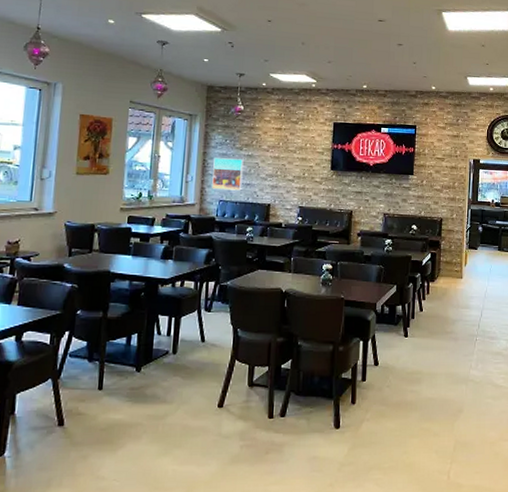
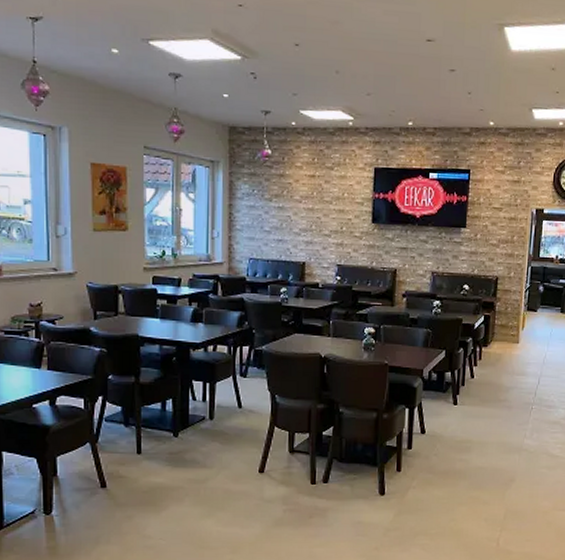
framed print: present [212,158,244,191] -> none [240,210,274,248]

